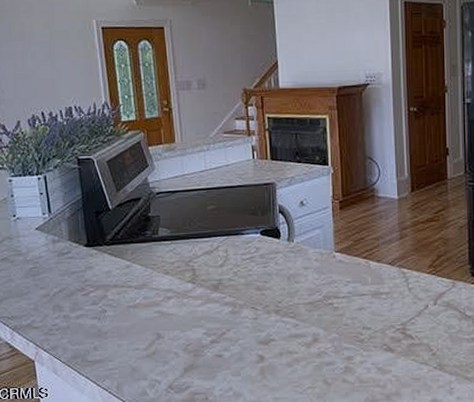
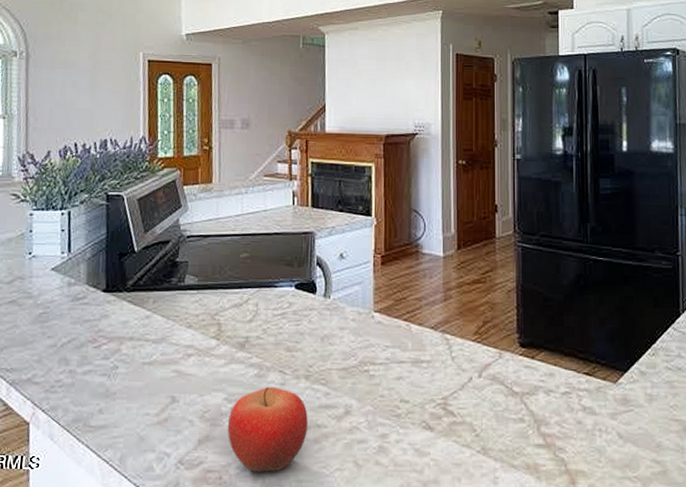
fruit: none [208,321,280,392] -> present [227,386,308,472]

